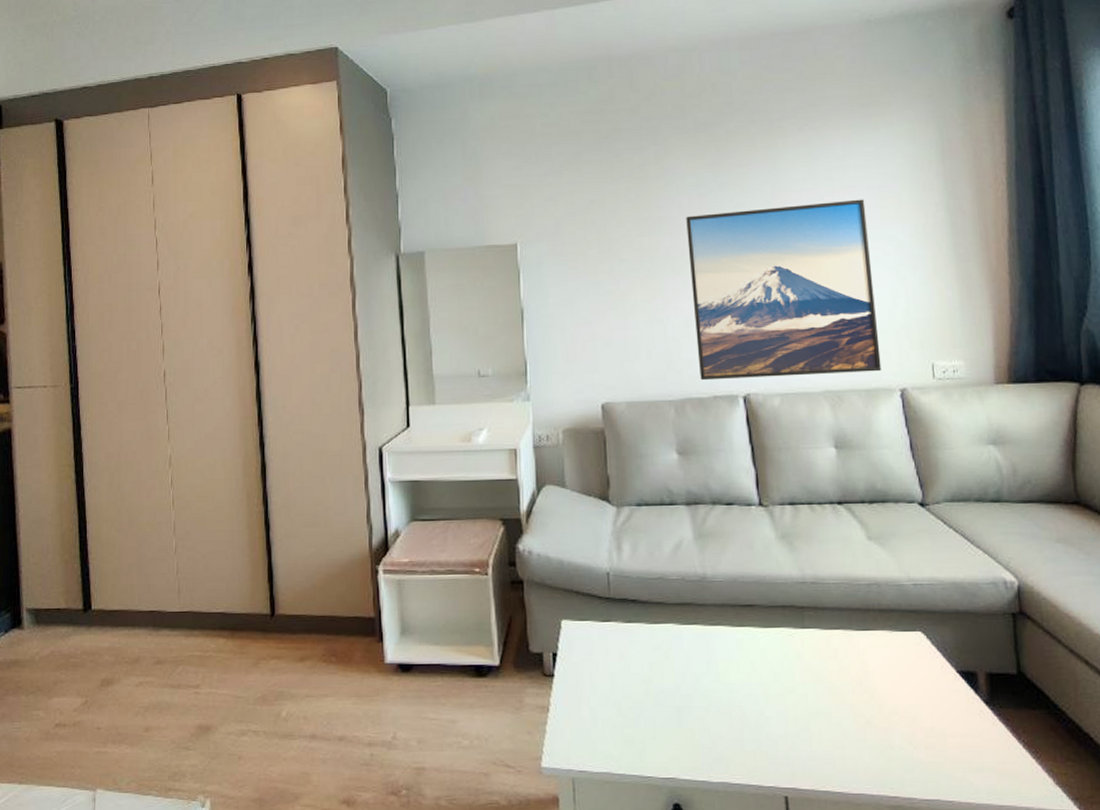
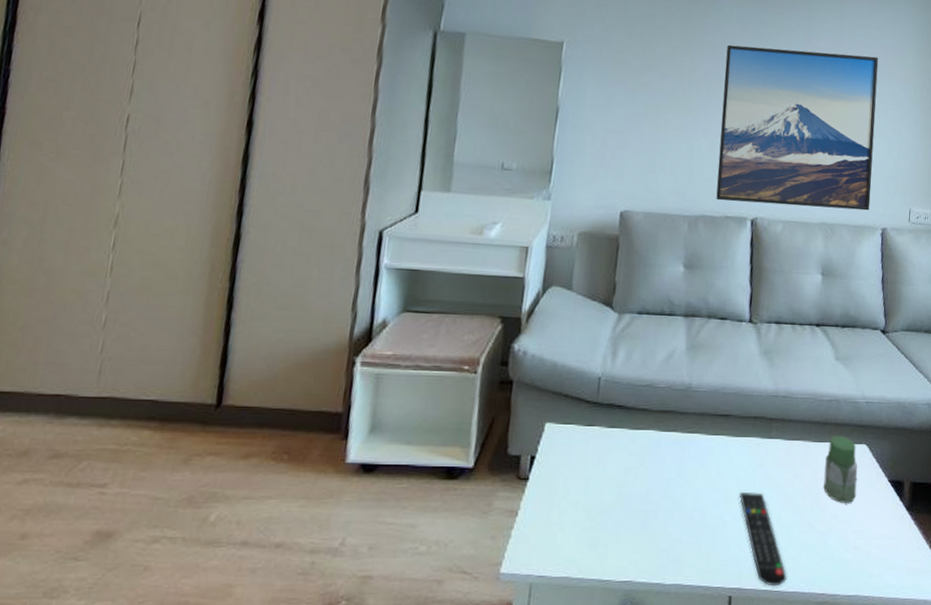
remote control: none [779,686,849,788] -> present [740,493,787,587]
jar: none [874,622,918,697] -> present [823,435,858,503]

